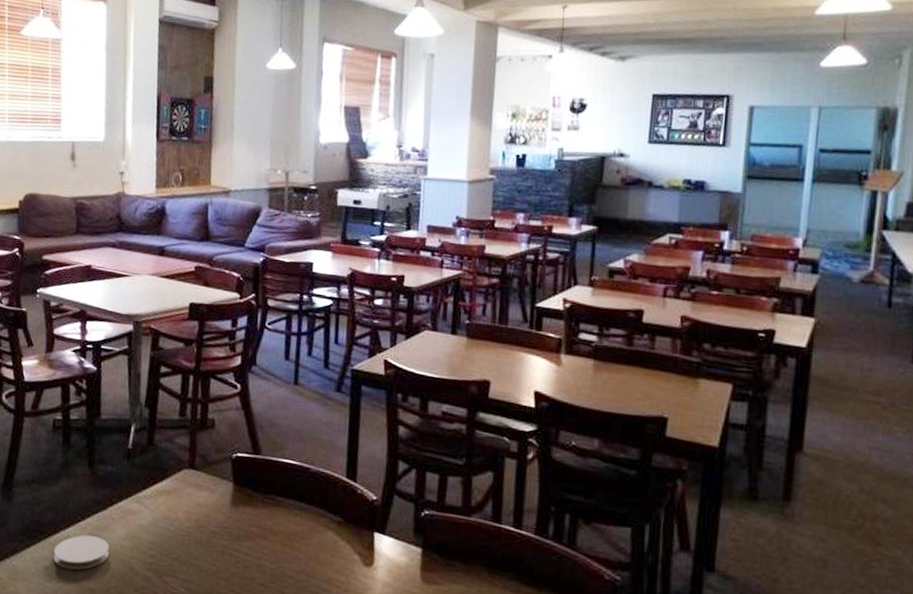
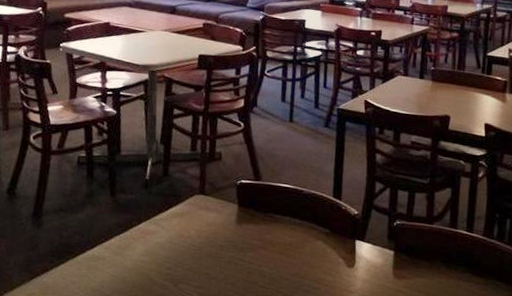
coaster: present [53,535,110,570] -> none [80,253,131,283]

